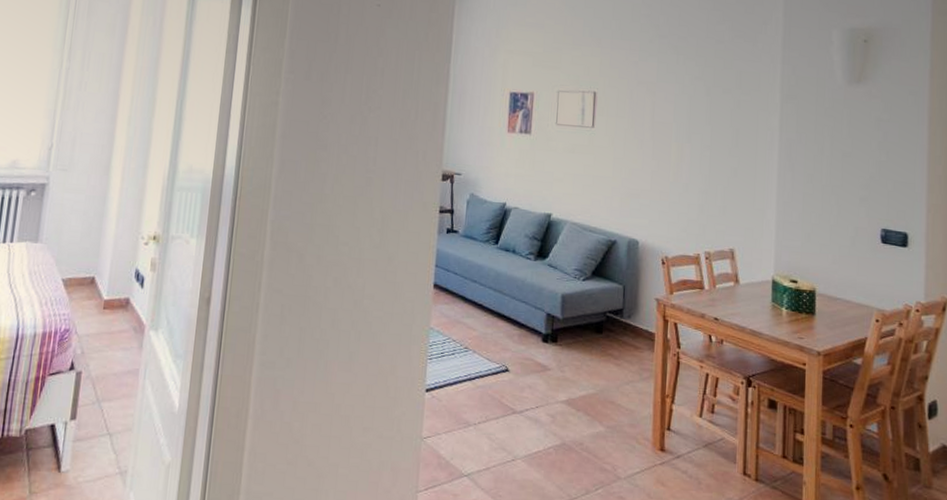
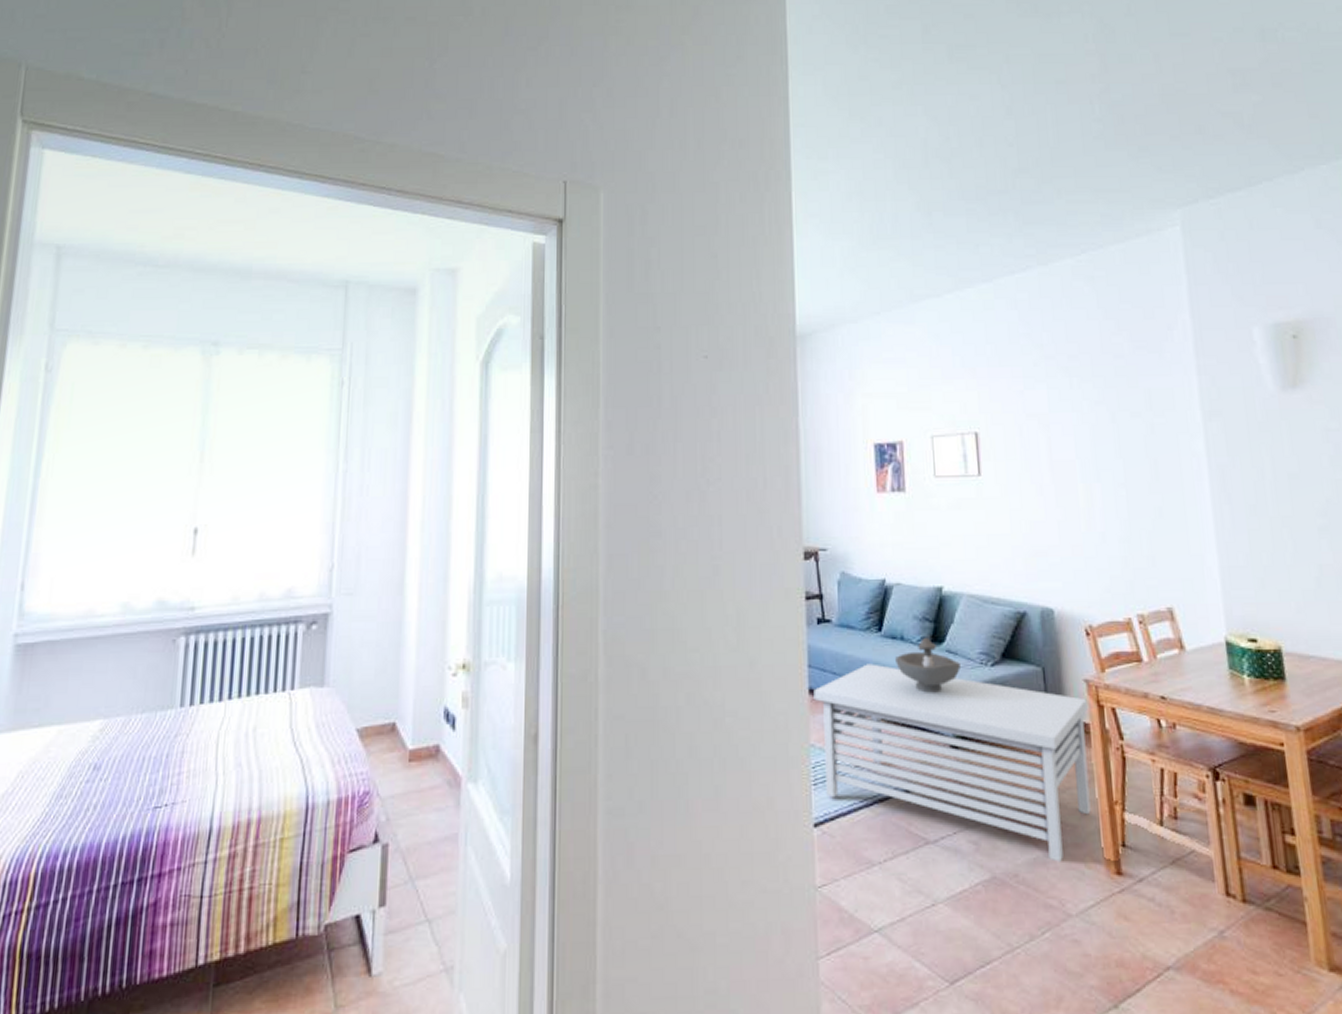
coffee table: none [437,269,655,437] -> present [813,664,1091,862]
decorative bowl: none [506,252,558,297] -> present [895,637,960,693]

